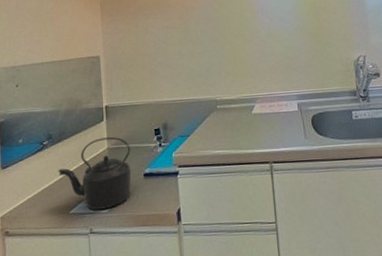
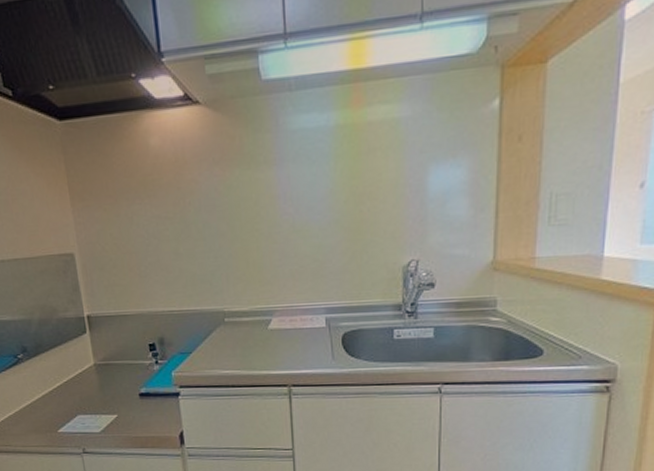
kettle: present [58,137,132,210] -> none [39,352,126,430]

